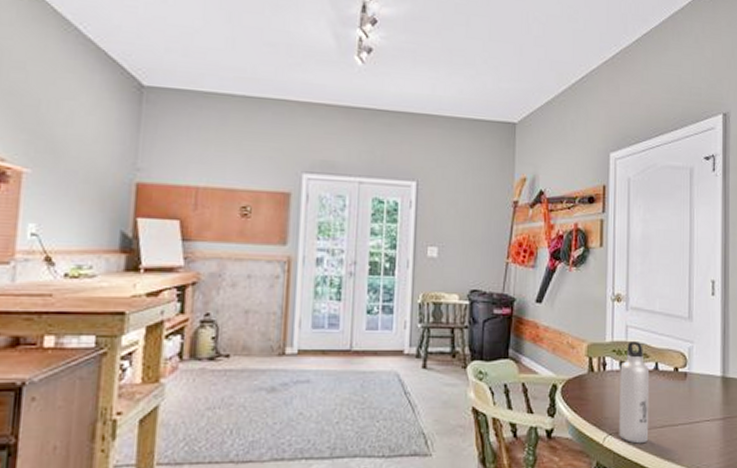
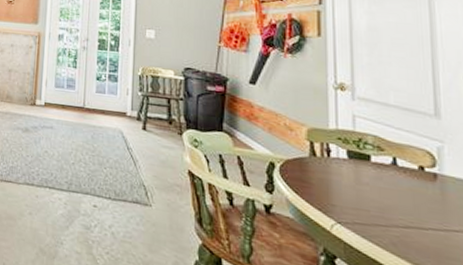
water bottle: present [619,340,650,444] -> none [348,131,389,241]

